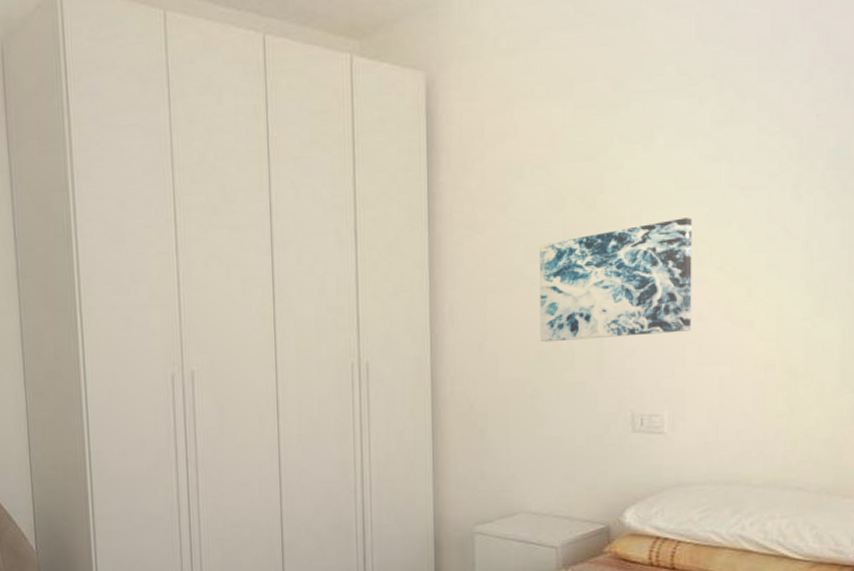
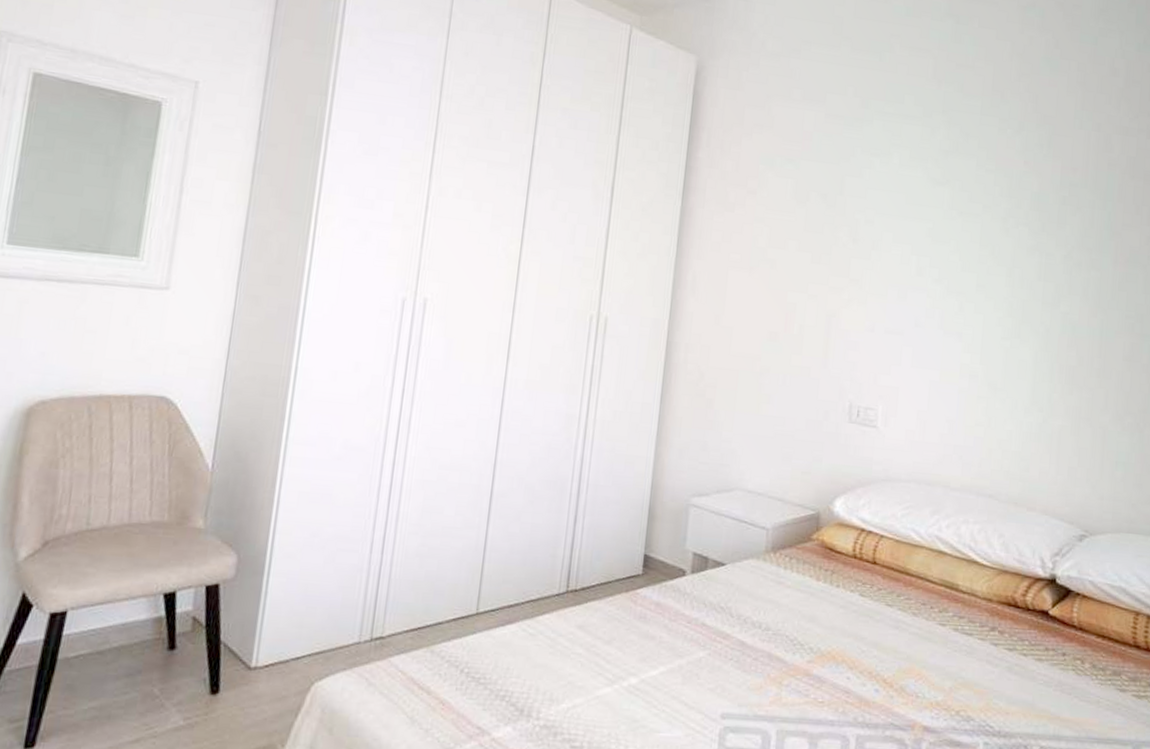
wall art: present [540,218,693,343] -> none [773,229,917,334]

